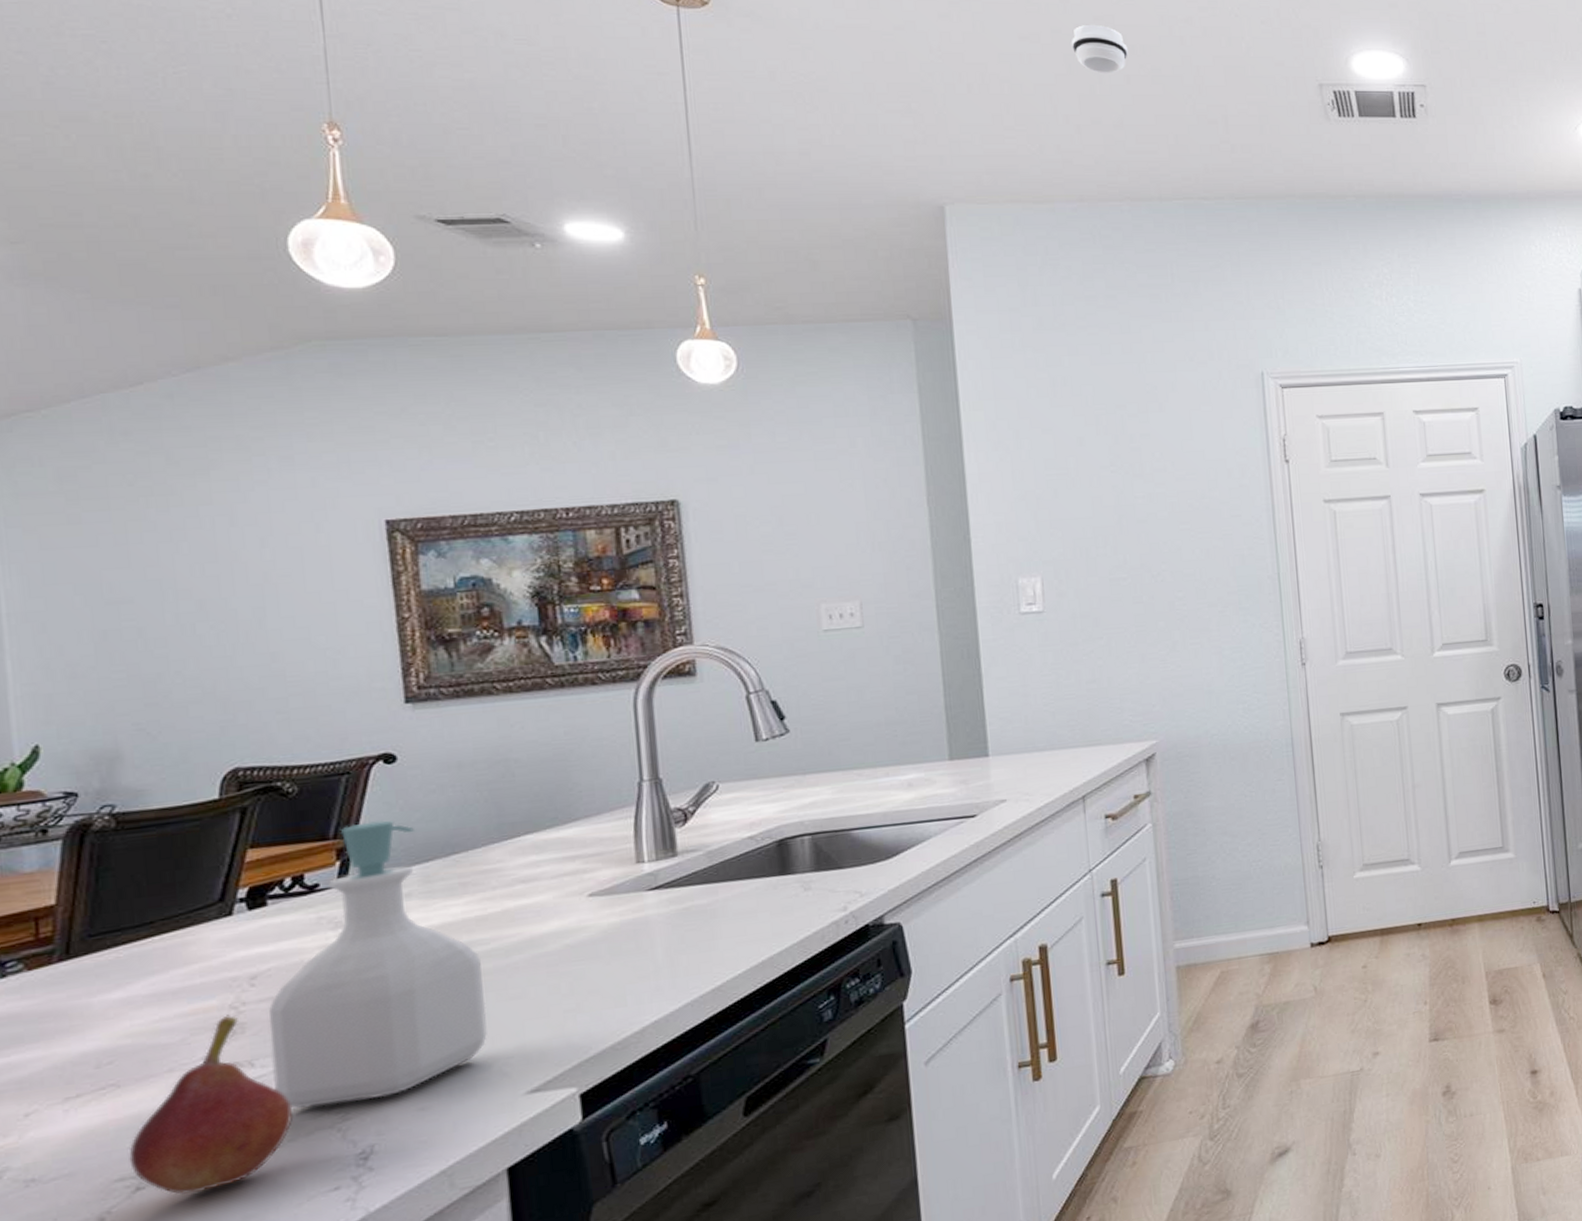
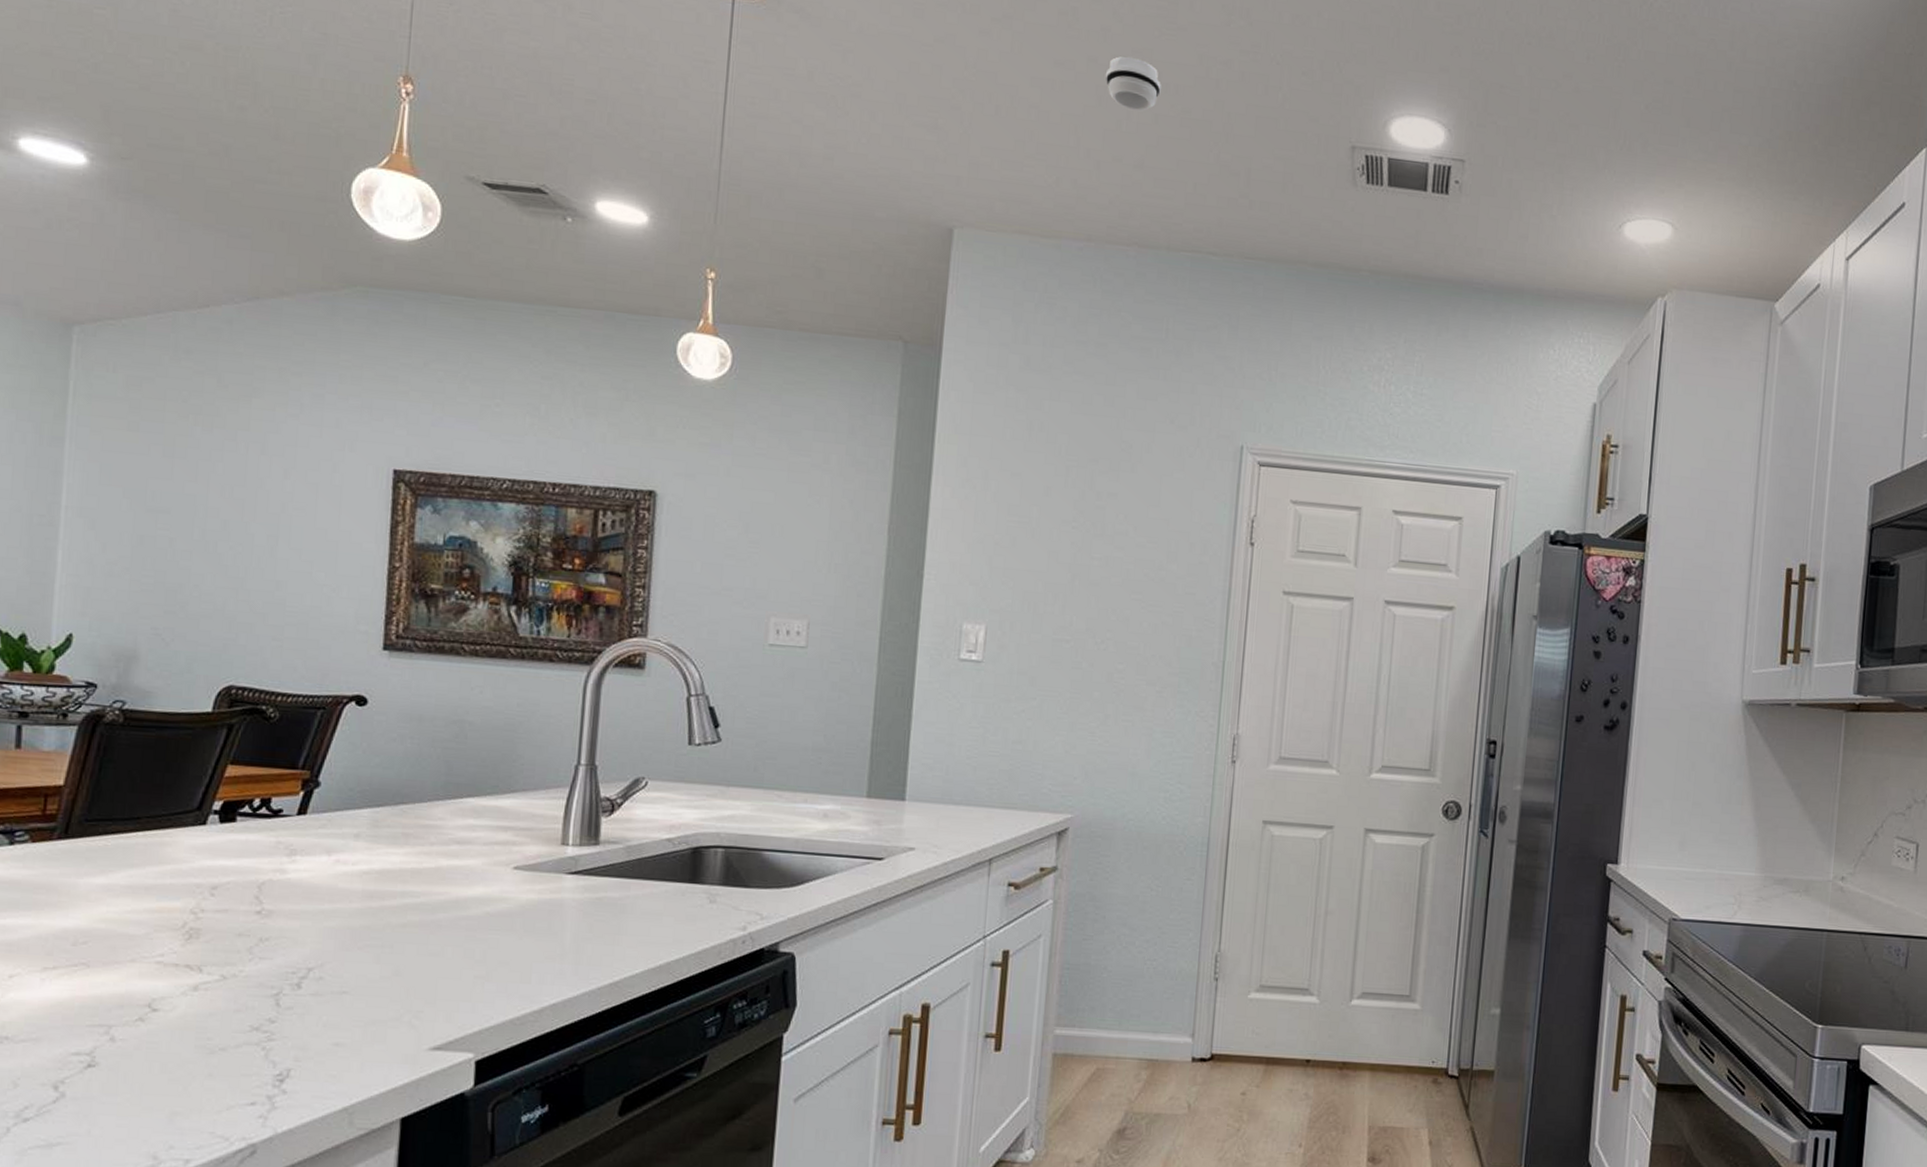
fruit: present [129,1014,294,1195] -> none [86,918,228,1081]
soap bottle: present [268,820,487,1109] -> none [216,758,409,1026]

